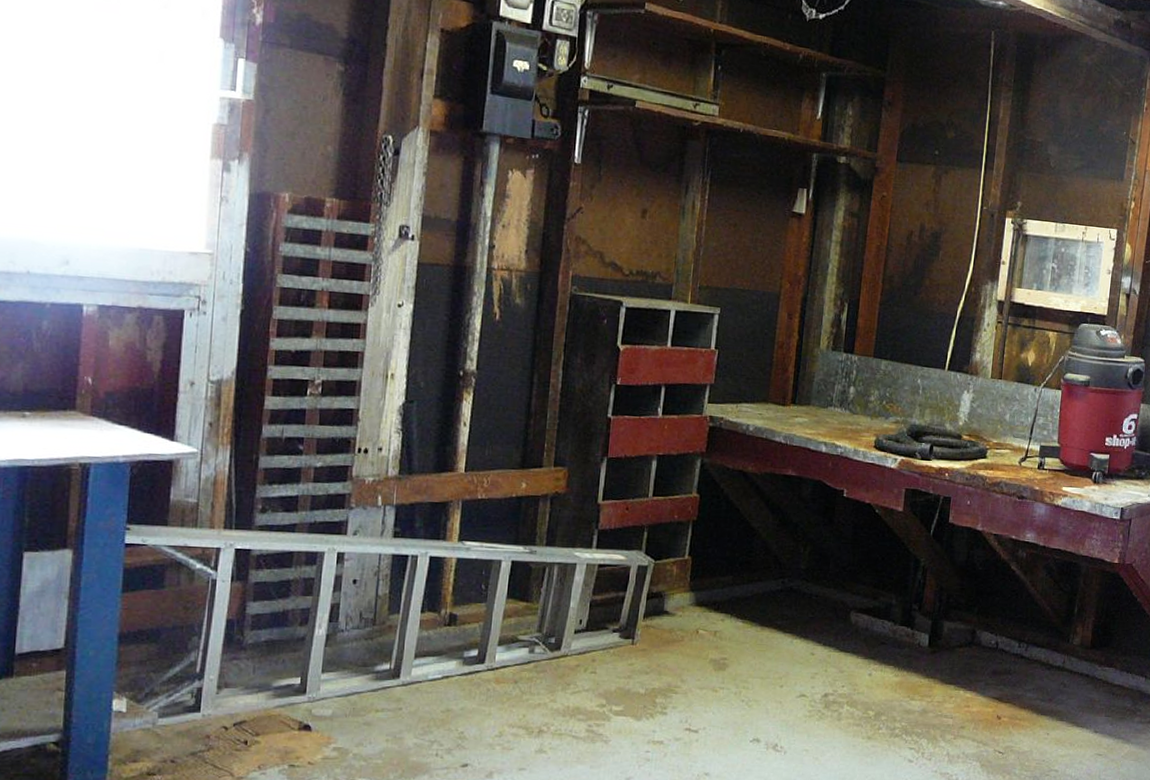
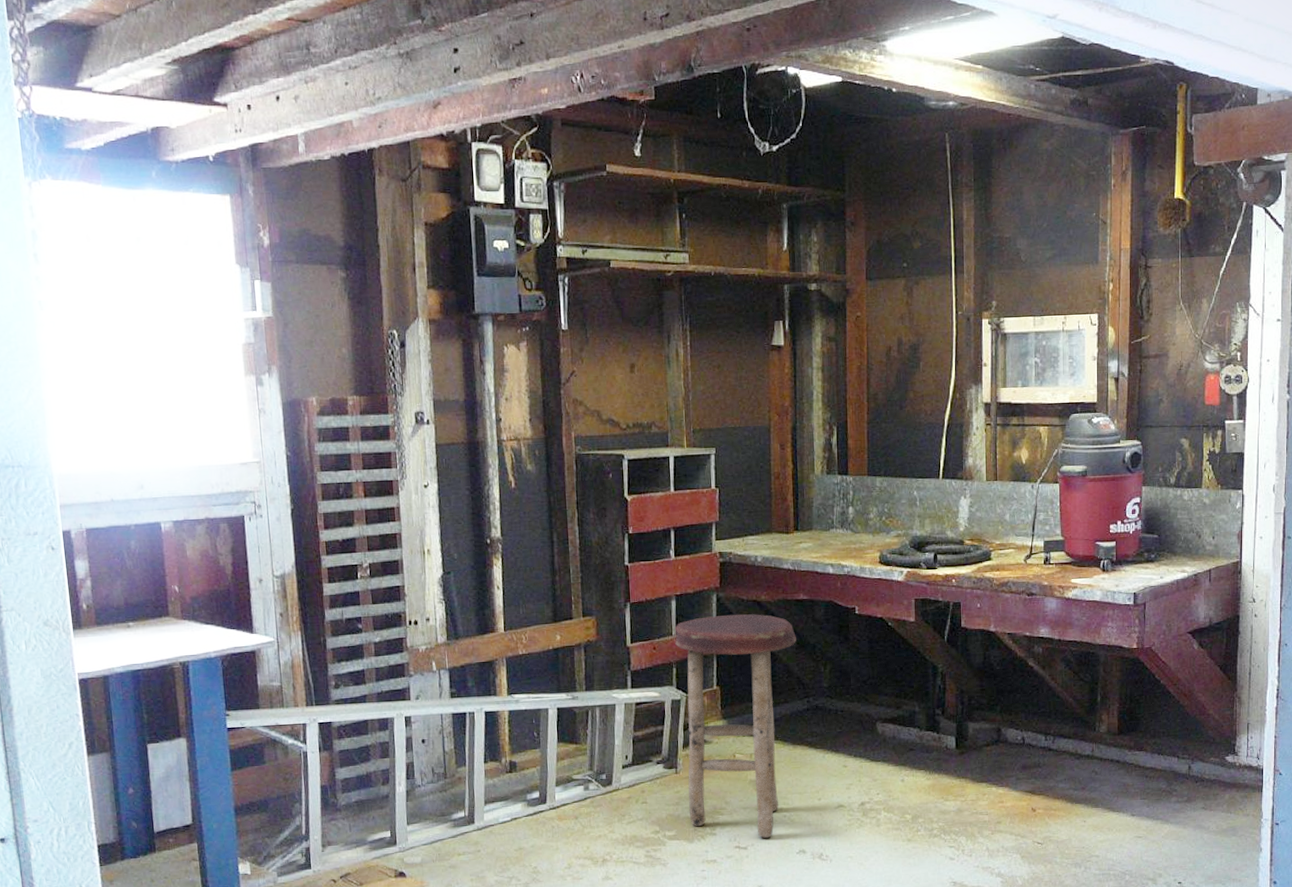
stool: none [640,481,779,722] -> present [674,614,796,838]

